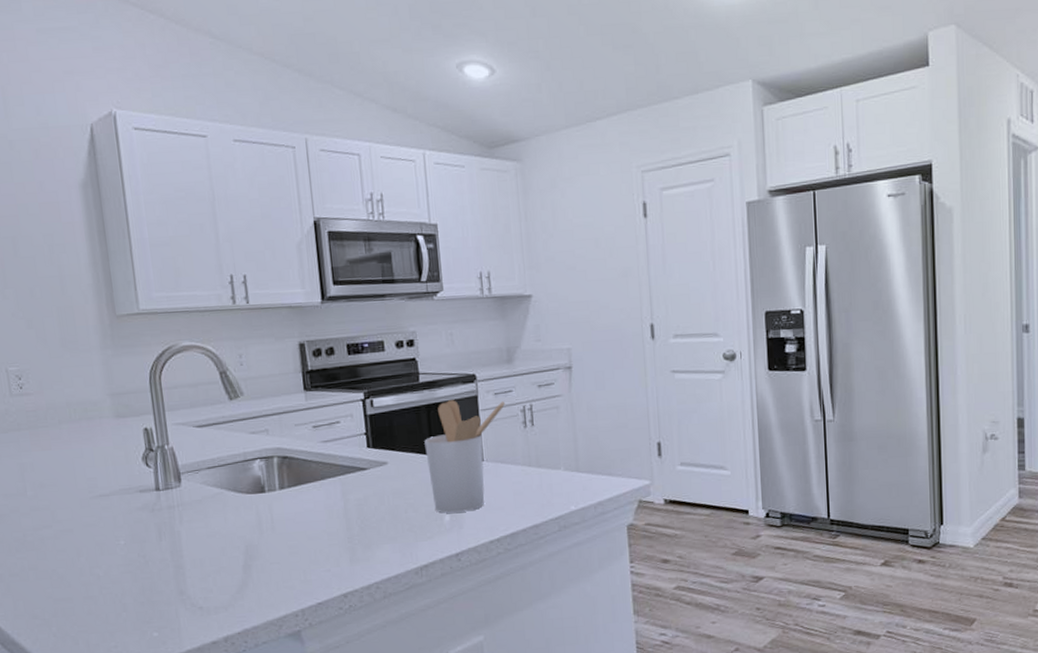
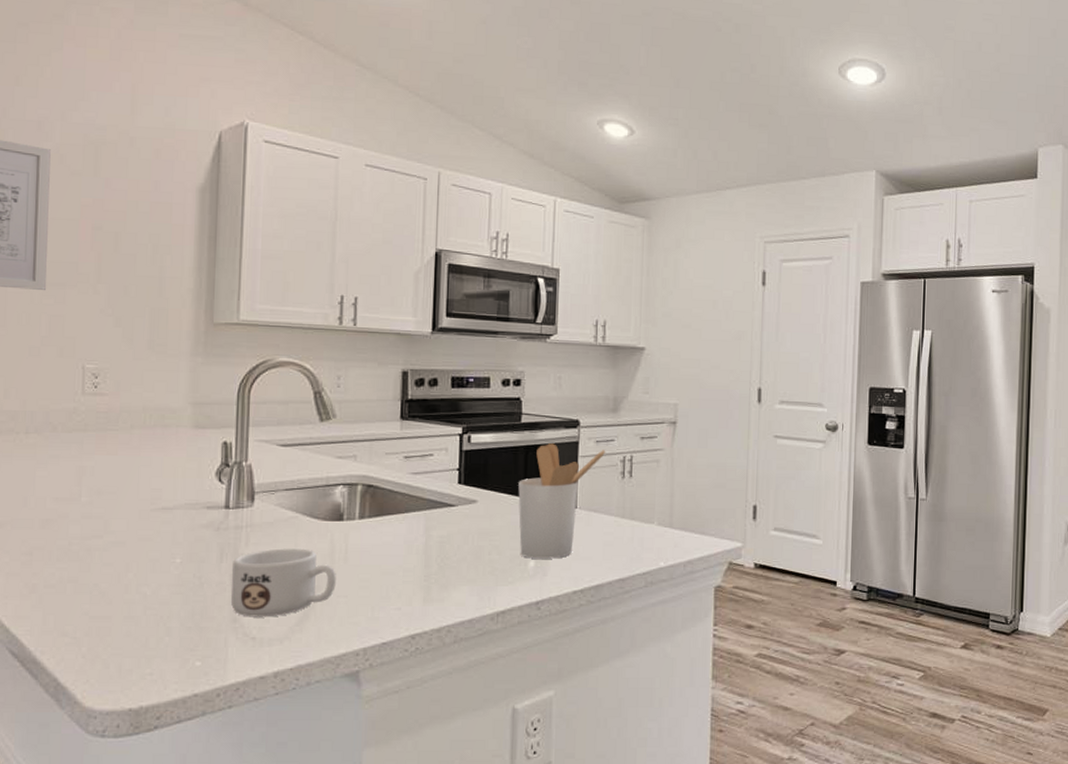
mug: none [171,521,268,589] -> present [231,548,336,617]

